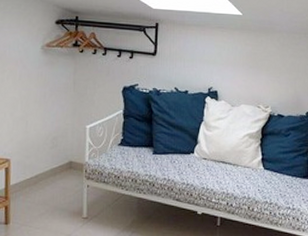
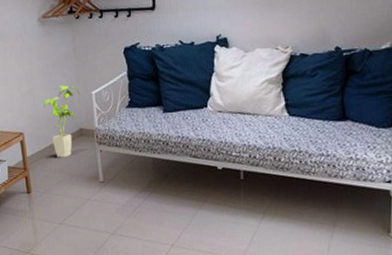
house plant: none [35,115,75,189] -> present [44,85,80,158]

